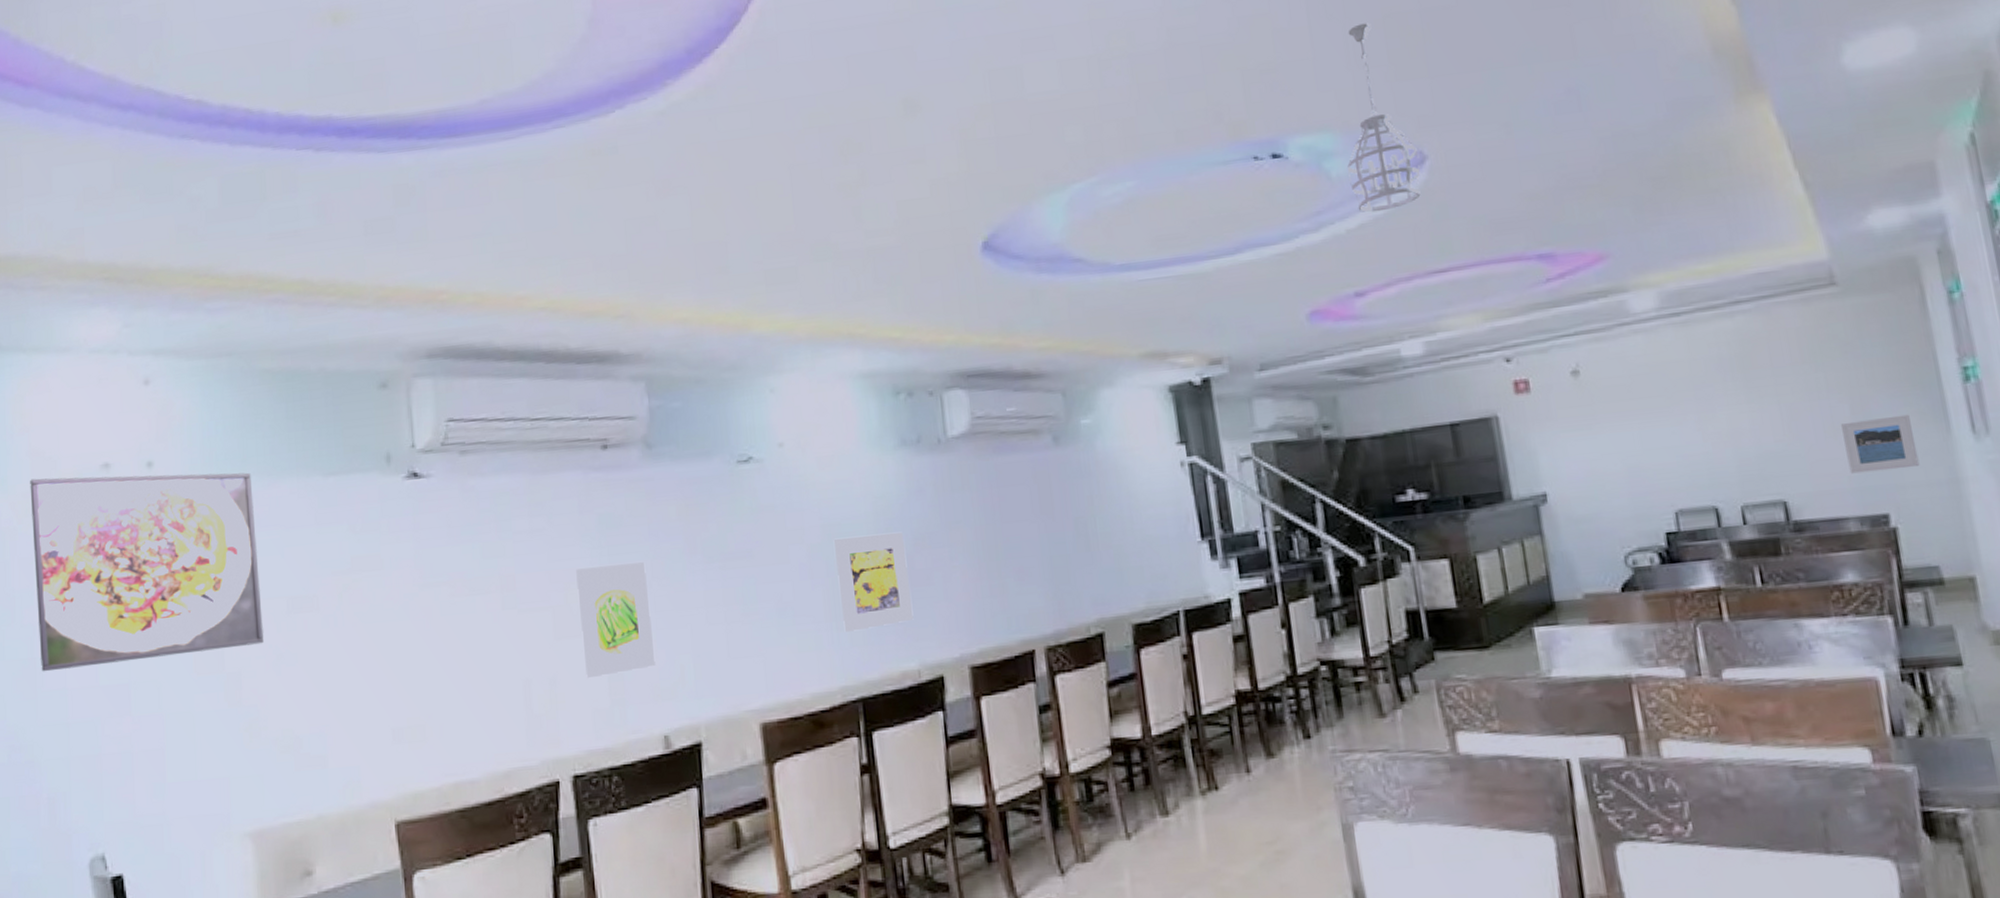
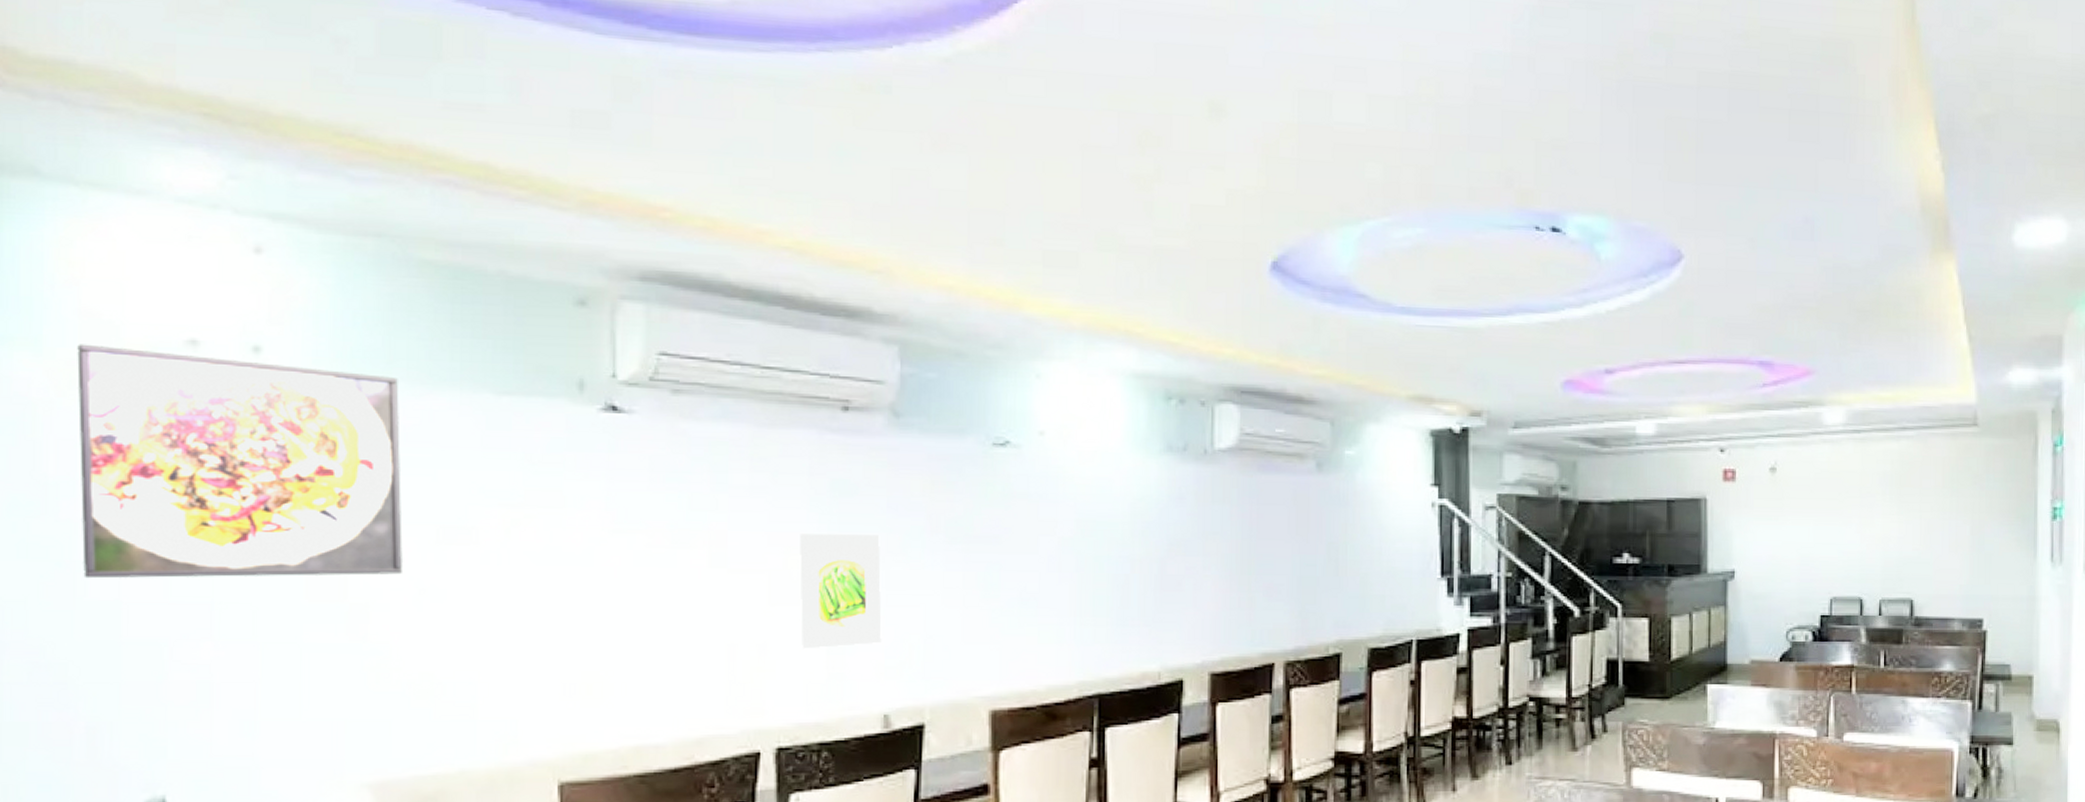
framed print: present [833,531,914,632] -> none [1086,534,1160,628]
pendant light: present [1347,23,1421,213] -> none [1615,120,1677,299]
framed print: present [1840,414,1920,474] -> none [1961,540,2011,584]

